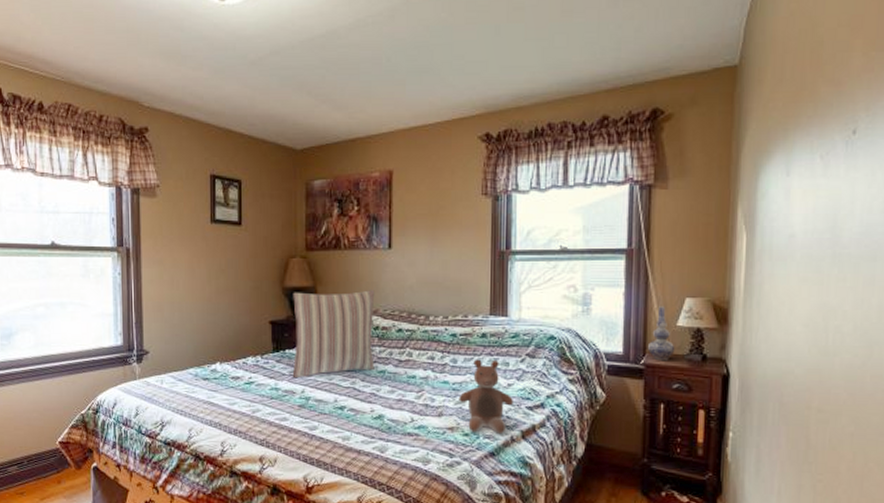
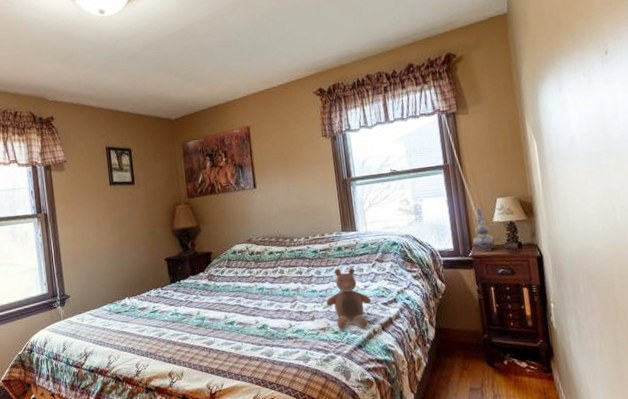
pillow: present [292,290,375,379] -> none [181,223,255,303]

